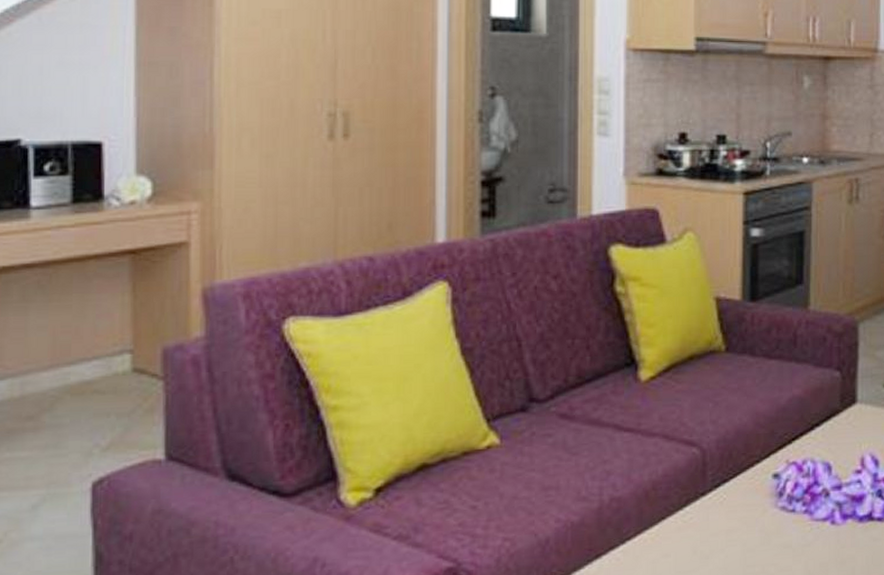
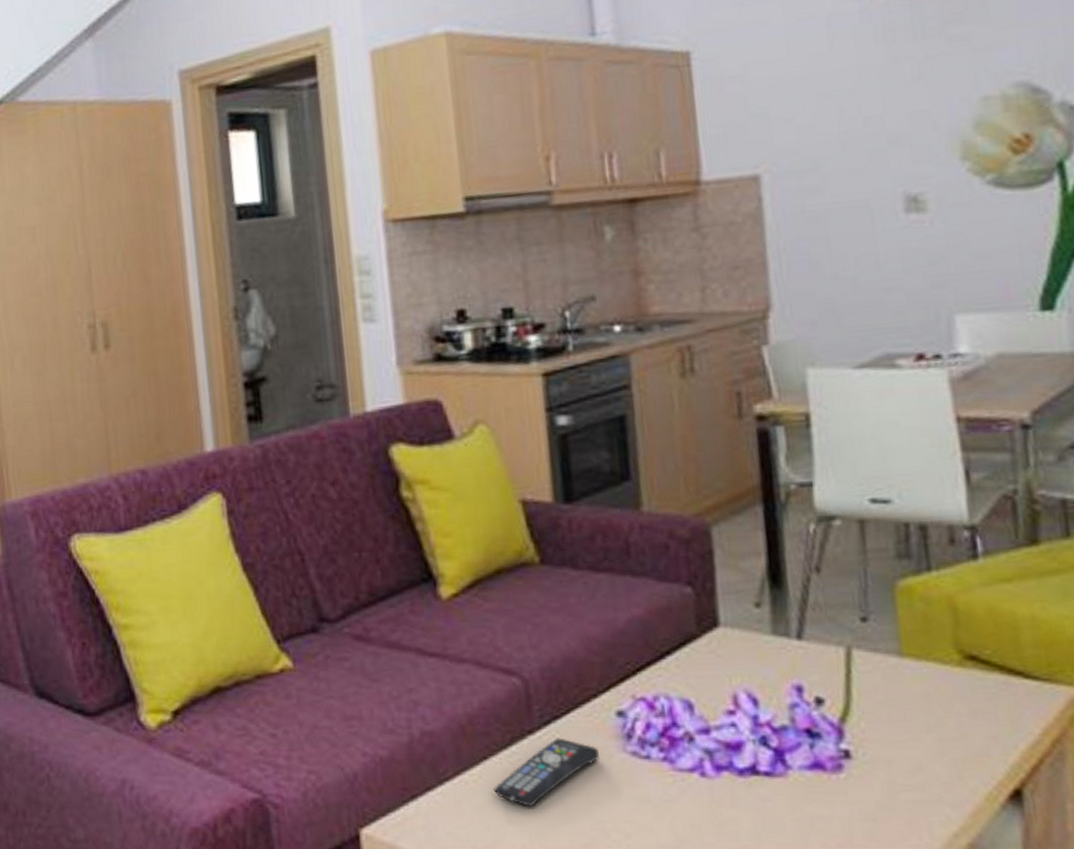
remote control: none [668,498,756,558] -> present [494,737,599,807]

